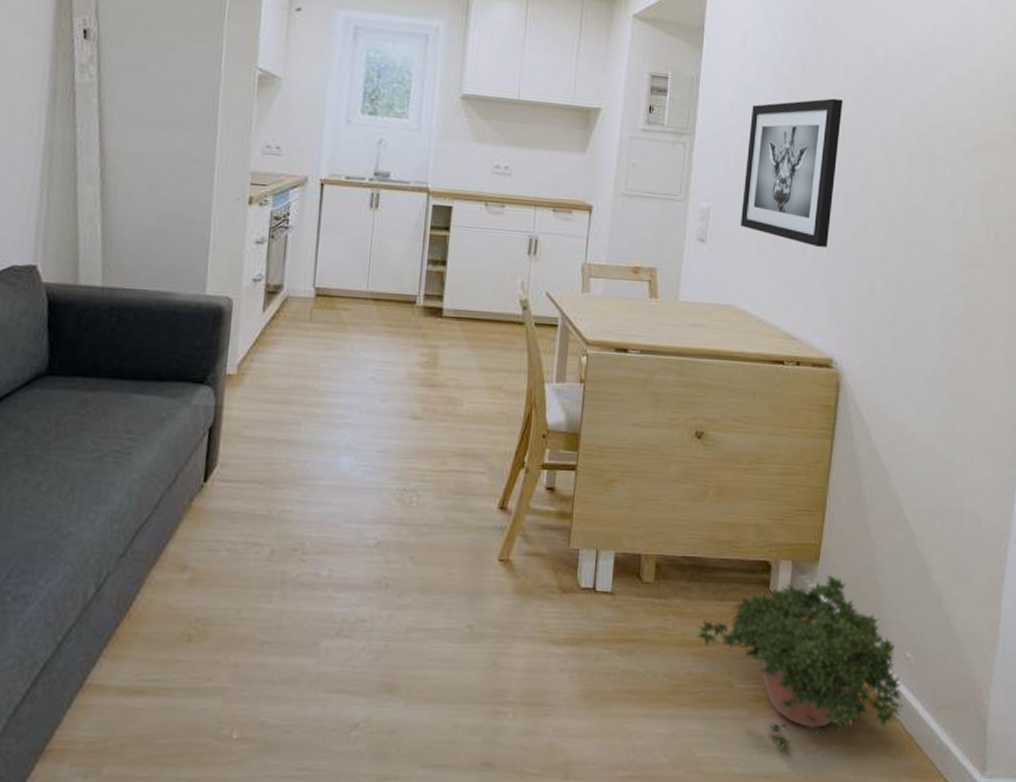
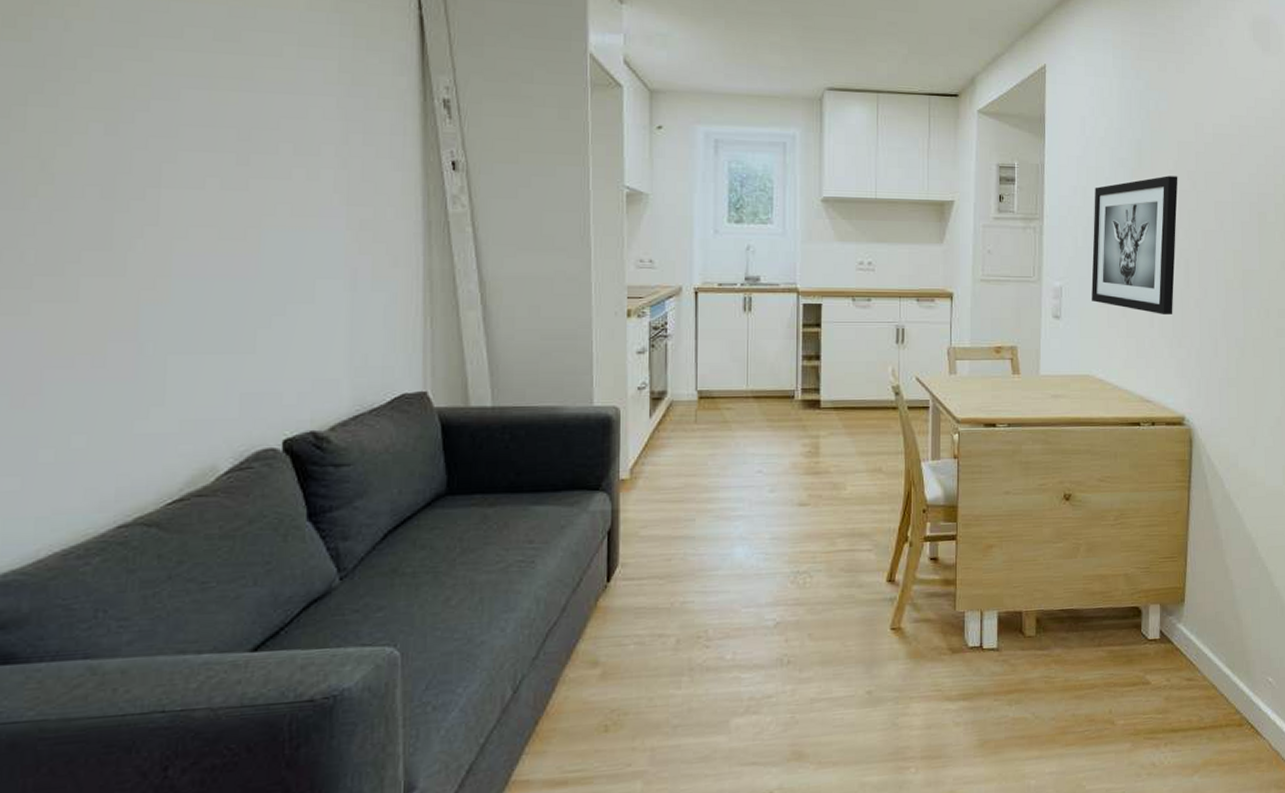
potted plant: present [695,574,903,752] -> none [1077,613,1269,777]

